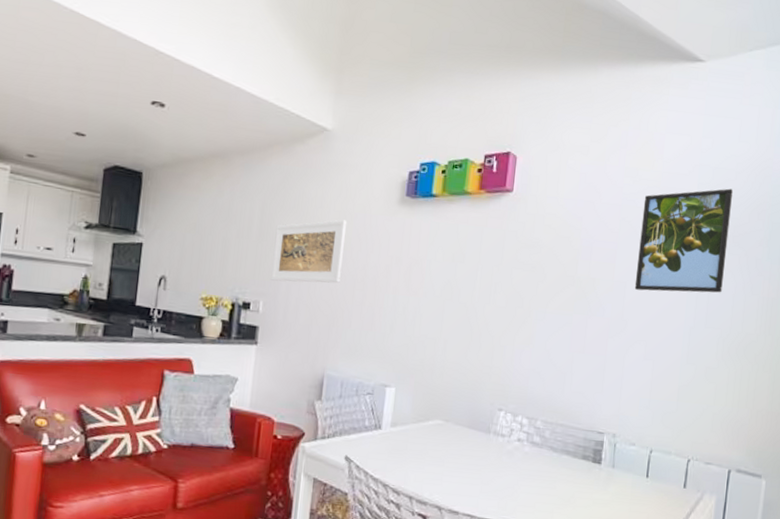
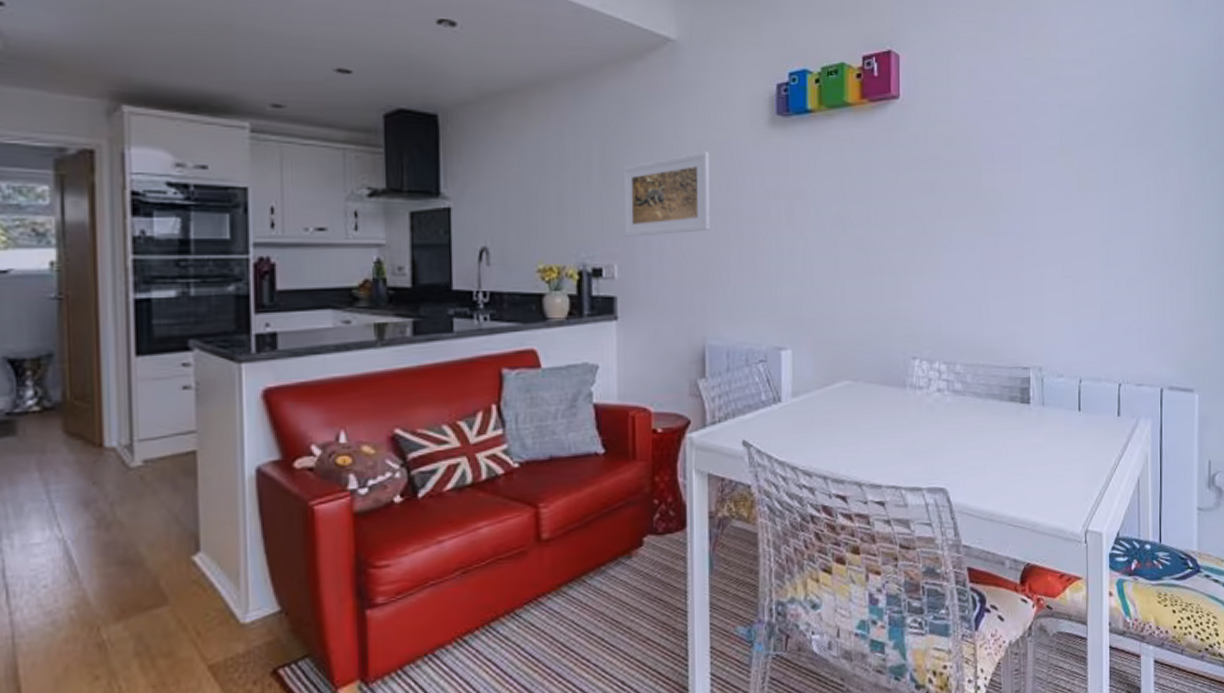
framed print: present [634,188,733,293] -> none [1043,73,1135,199]

